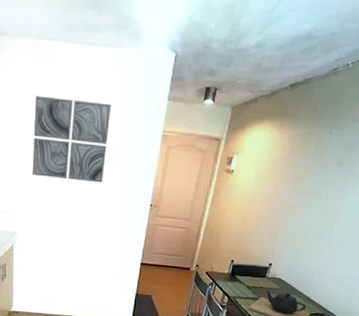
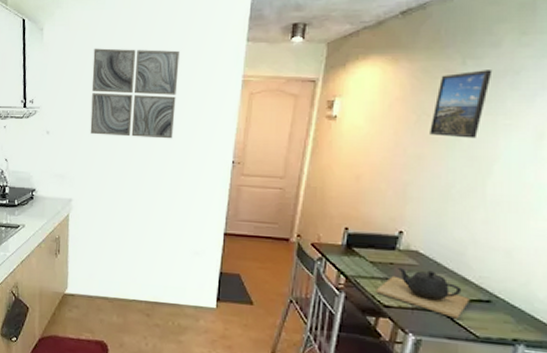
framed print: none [299,139,350,194] -> present [430,70,493,139]

